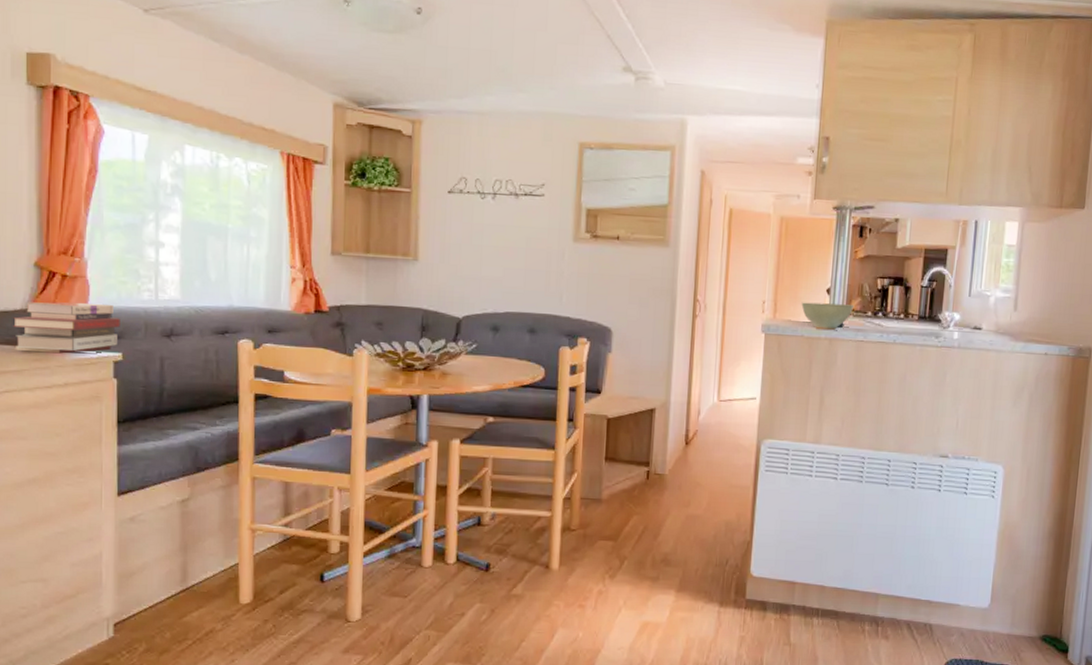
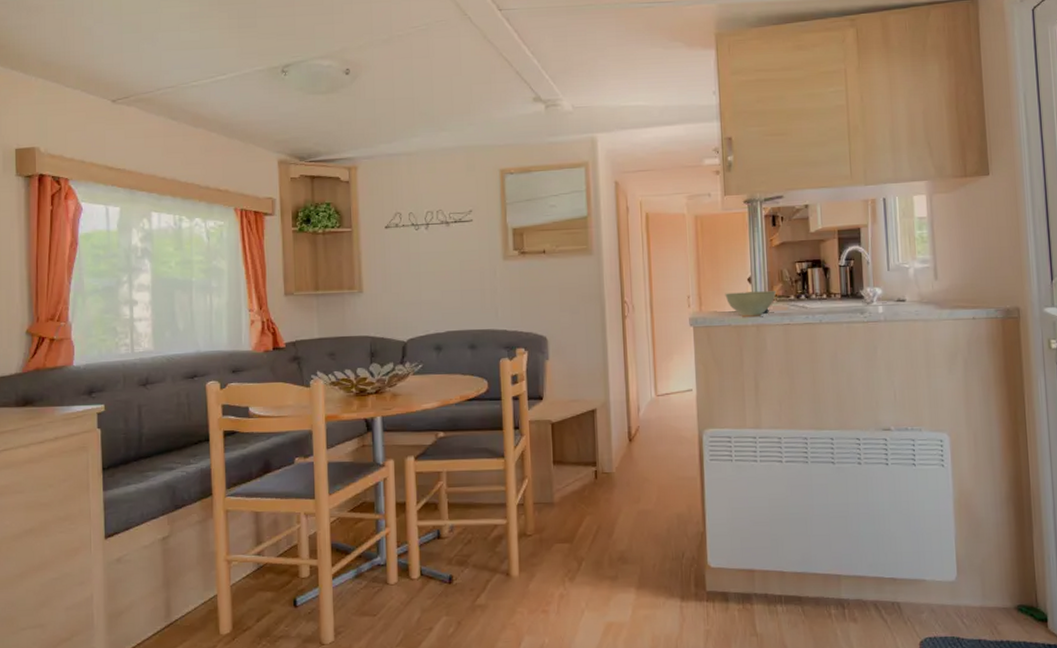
books: present [13,301,120,354] -> none [9,361,102,412]

